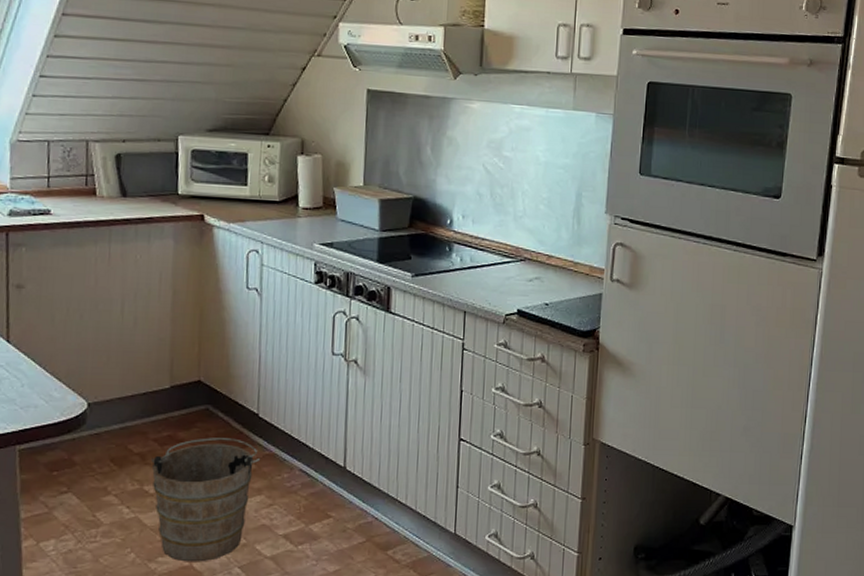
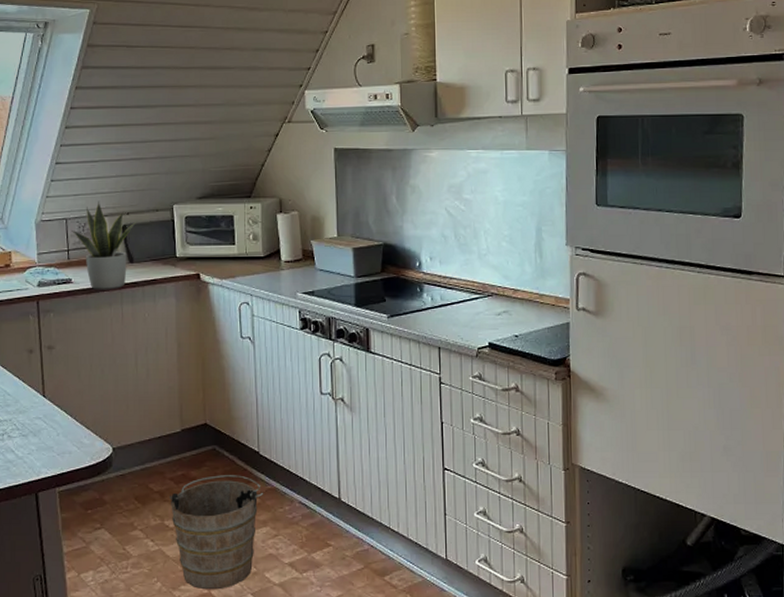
potted plant: none [54,123,136,226] -> present [72,200,138,290]

